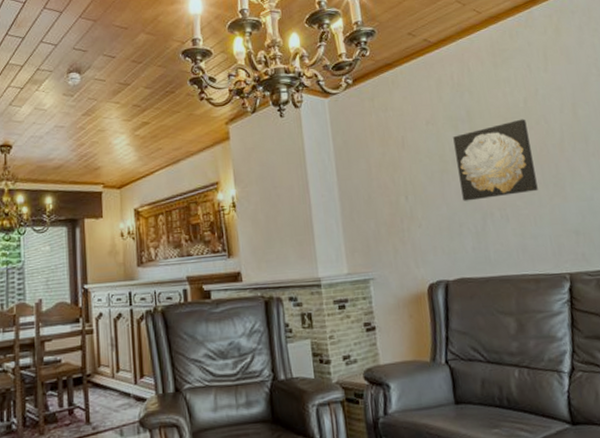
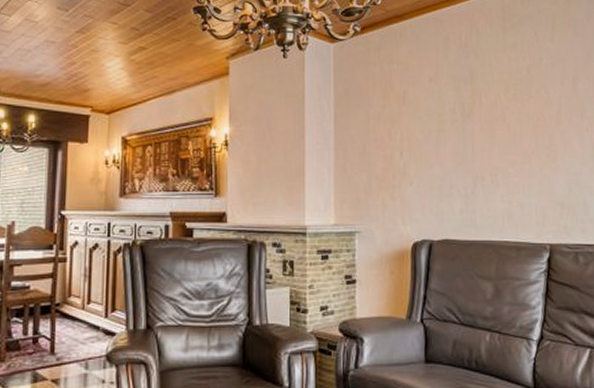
wall art: present [453,119,538,201] -> none [454,86,530,163]

